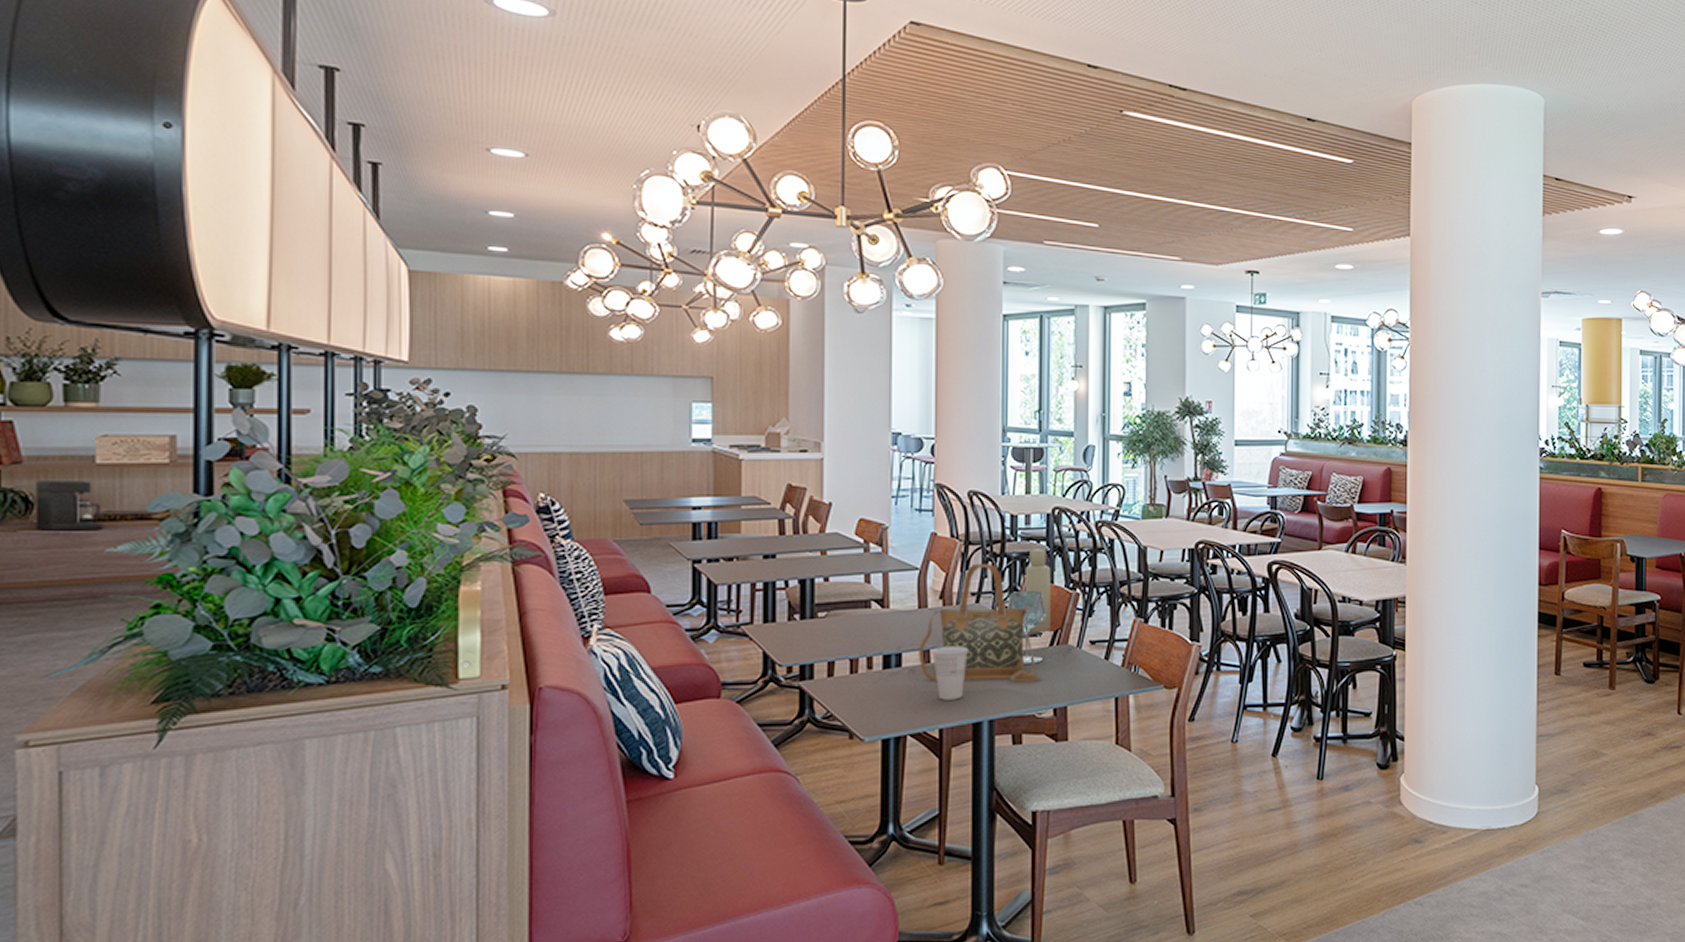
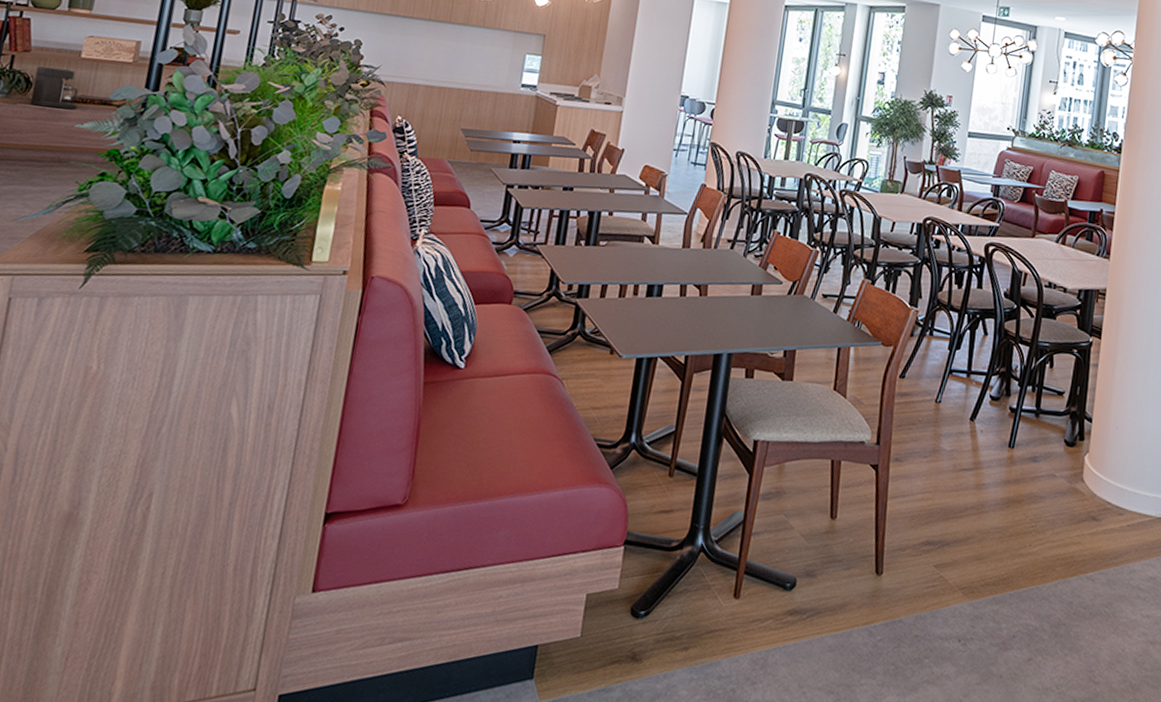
handbag: present [919,563,1041,684] -> none [676,214,777,325]
cup: present [932,646,968,700] -> none [688,283,719,332]
wine glass: present [1007,590,1046,664] -> none [756,242,789,309]
bottle: present [1025,544,1051,633] -> none [772,204,797,282]

